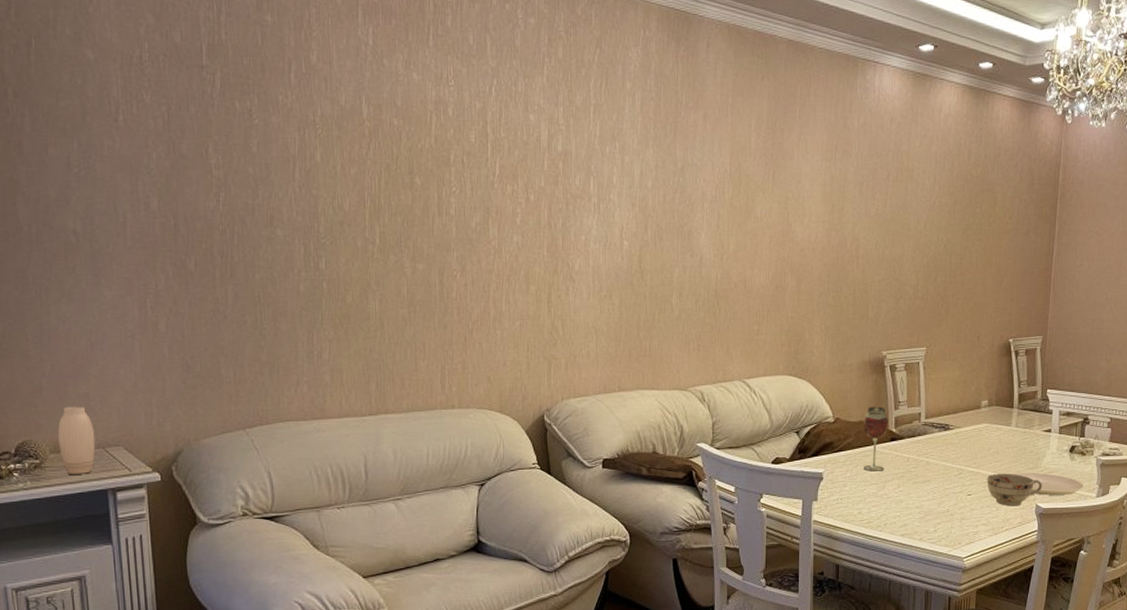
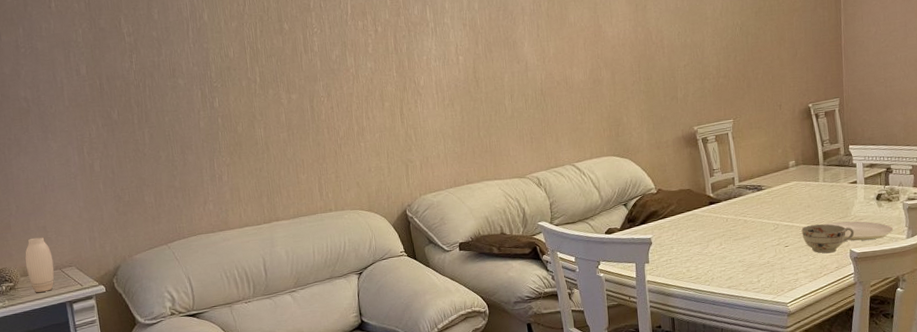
wineglass: present [863,406,888,471] -> none [683,175,707,233]

